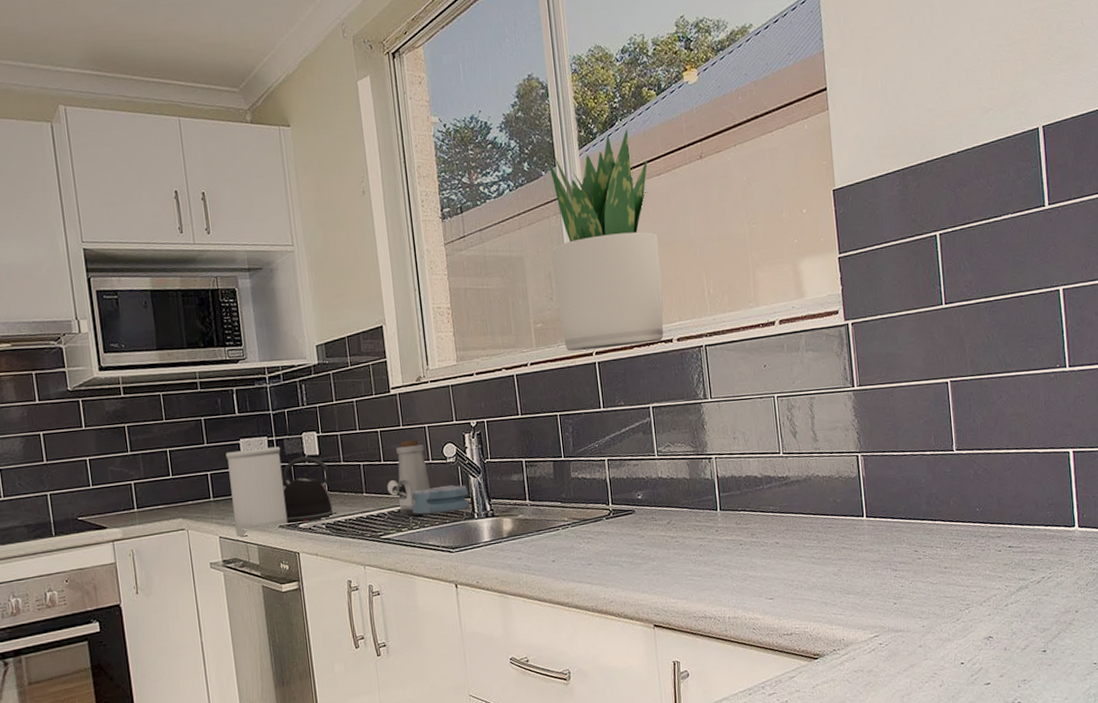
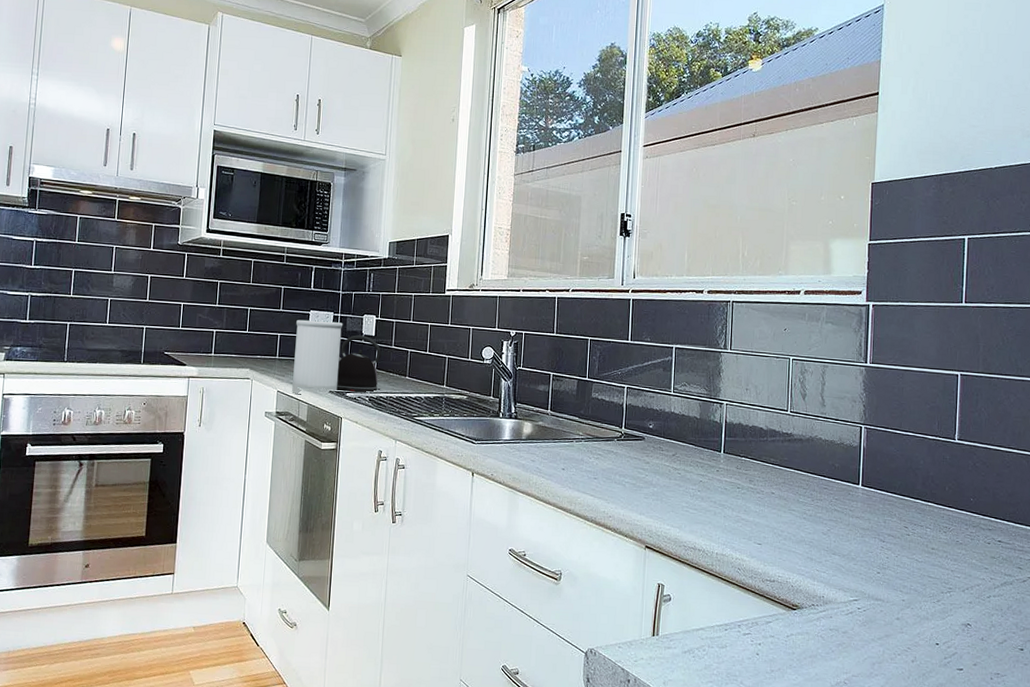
bottle: present [387,439,431,517] -> none [428,337,466,406]
sponge: present [411,484,470,515] -> none [445,382,498,408]
planter: present [548,130,664,351] -> none [604,102,705,291]

